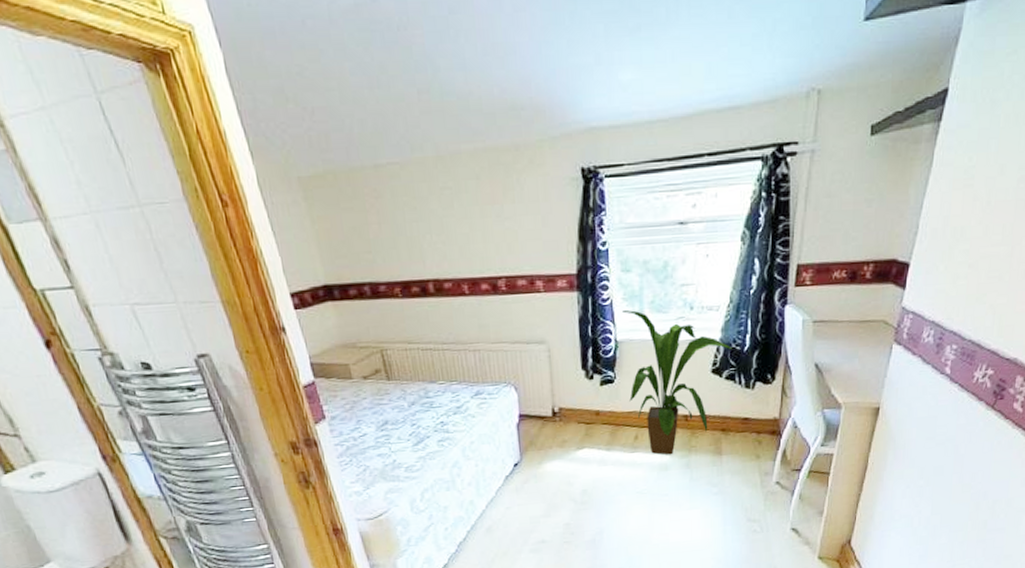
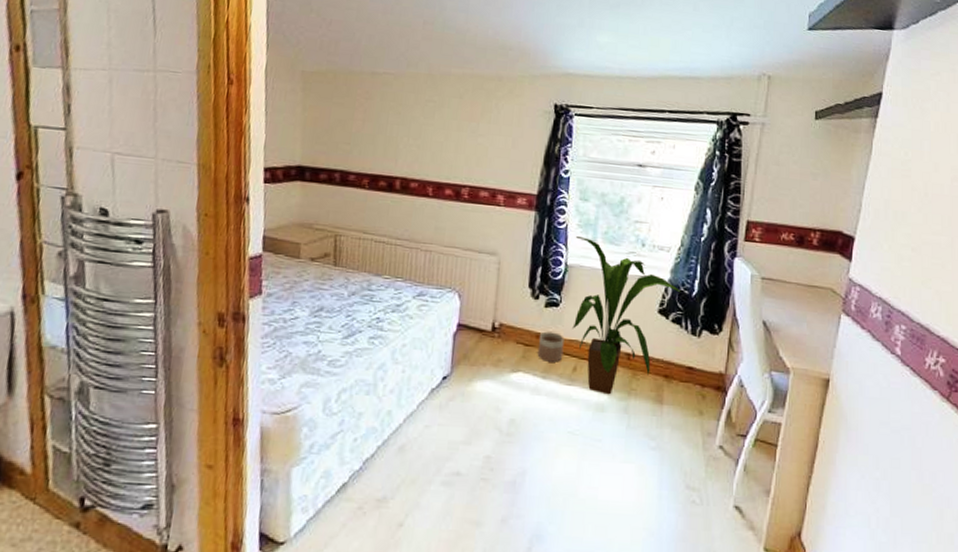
planter: none [598,407,624,435] -> present [537,331,564,362]

